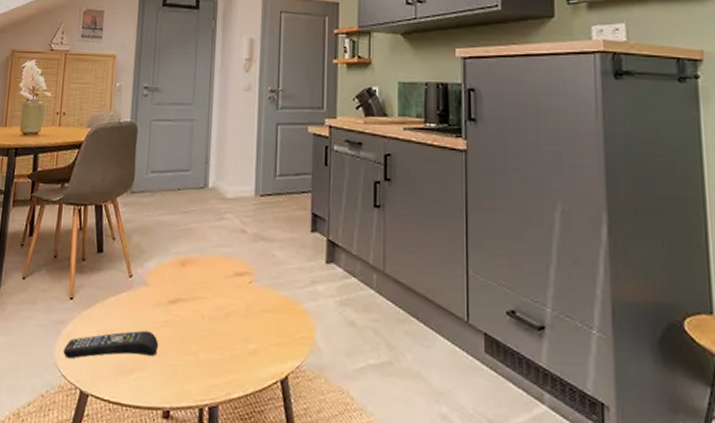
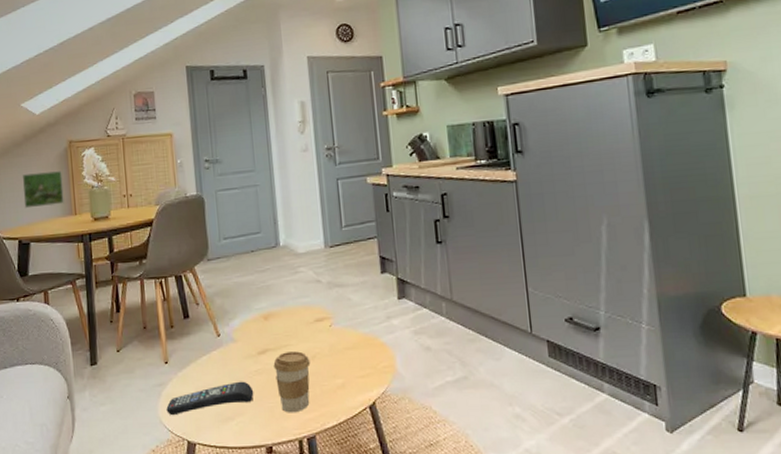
coffee cup: none [183,305,224,376] -> present [273,351,311,413]

